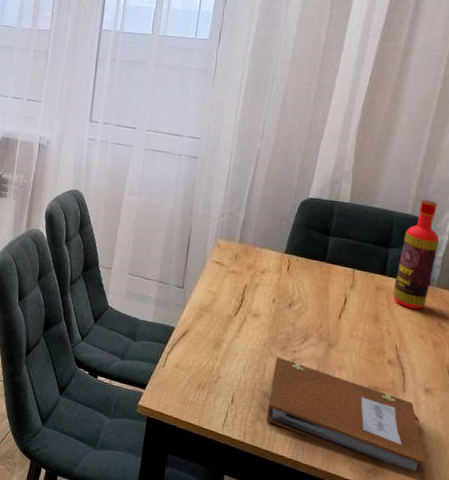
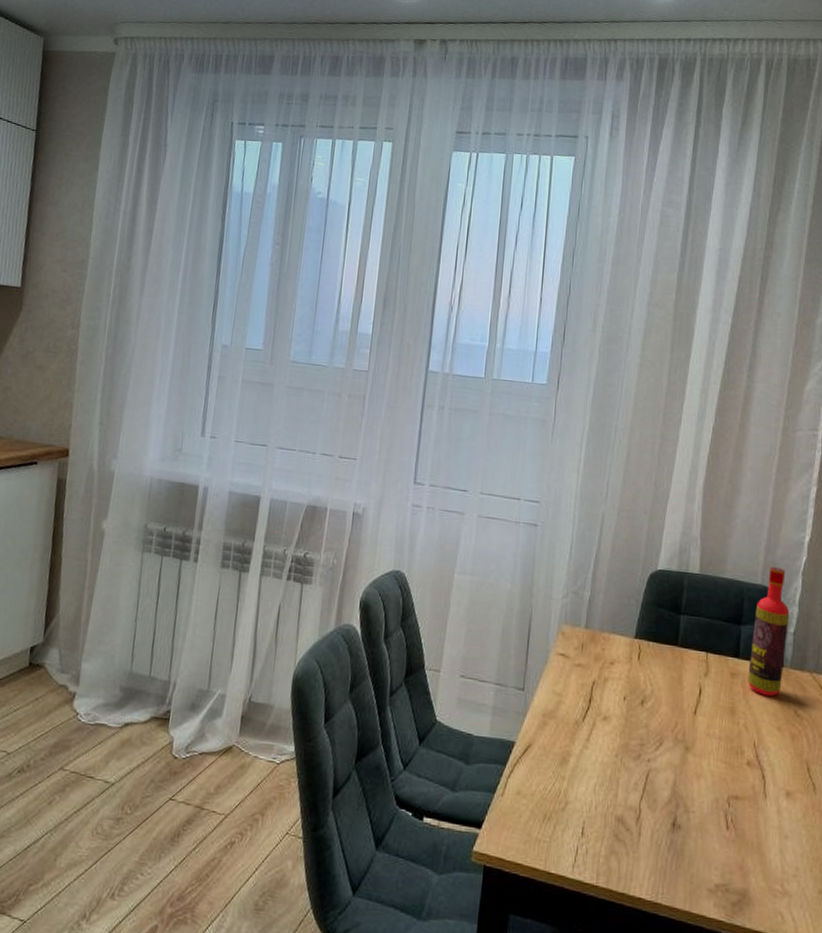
notebook: present [266,356,426,472] -> none [621,768,792,899]

